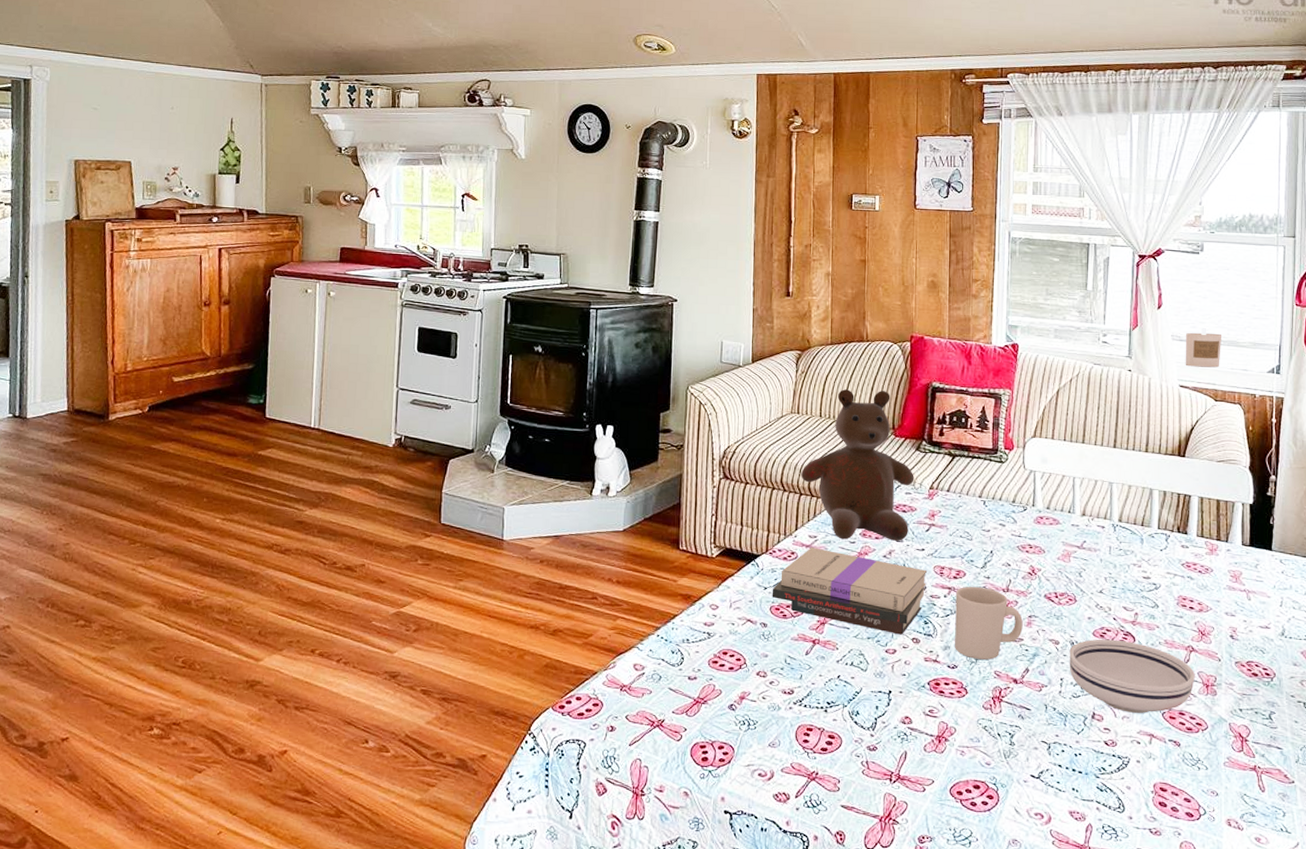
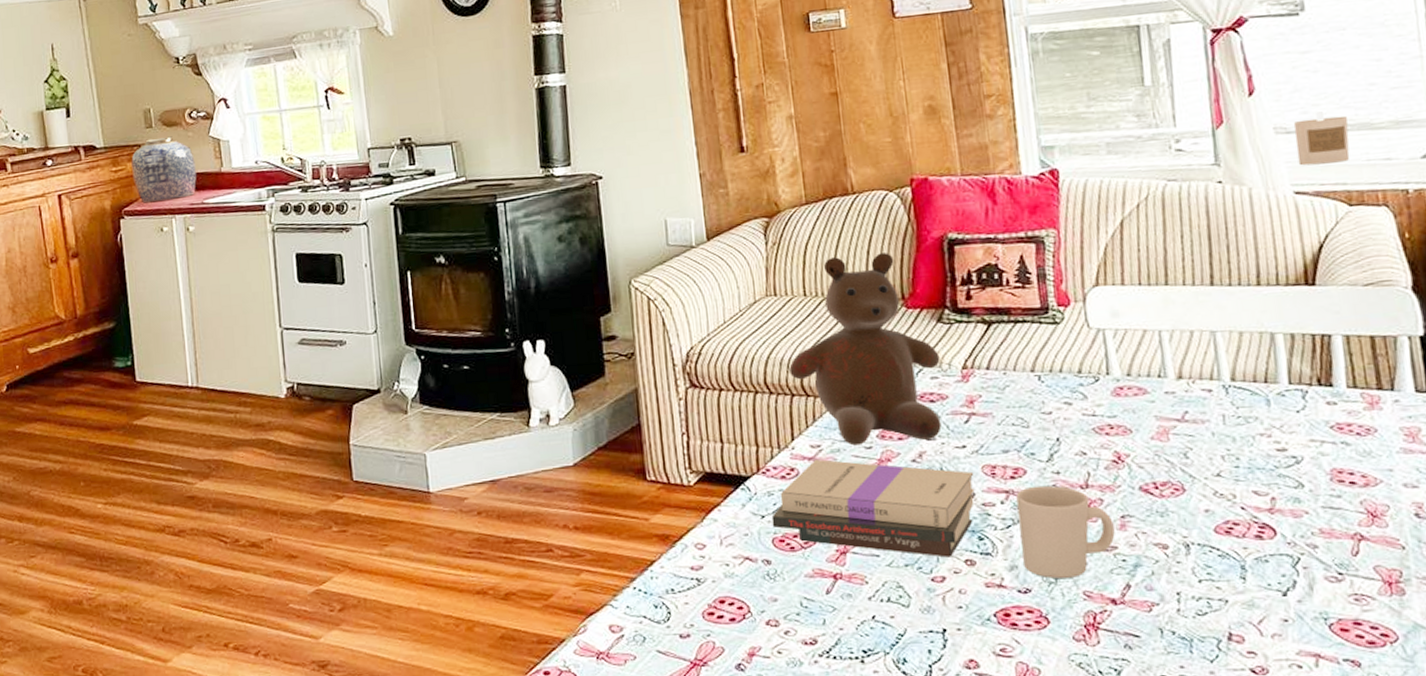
decorative jar: none [287,212,344,268] -> present [131,136,197,204]
bowl: present [1069,639,1195,713] -> none [1184,535,1371,629]

